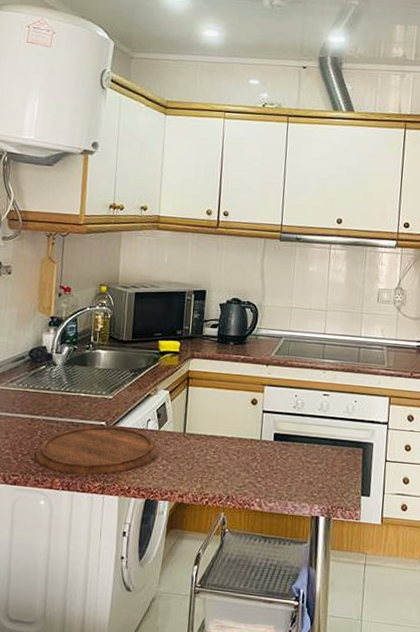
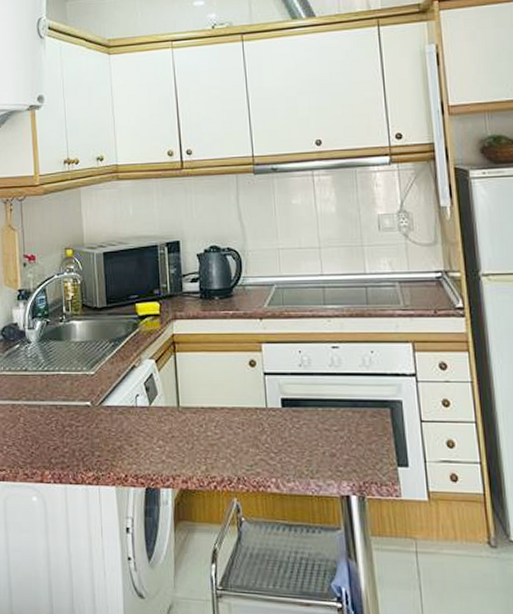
cutting board: present [35,426,158,475] -> none [21,405,152,464]

